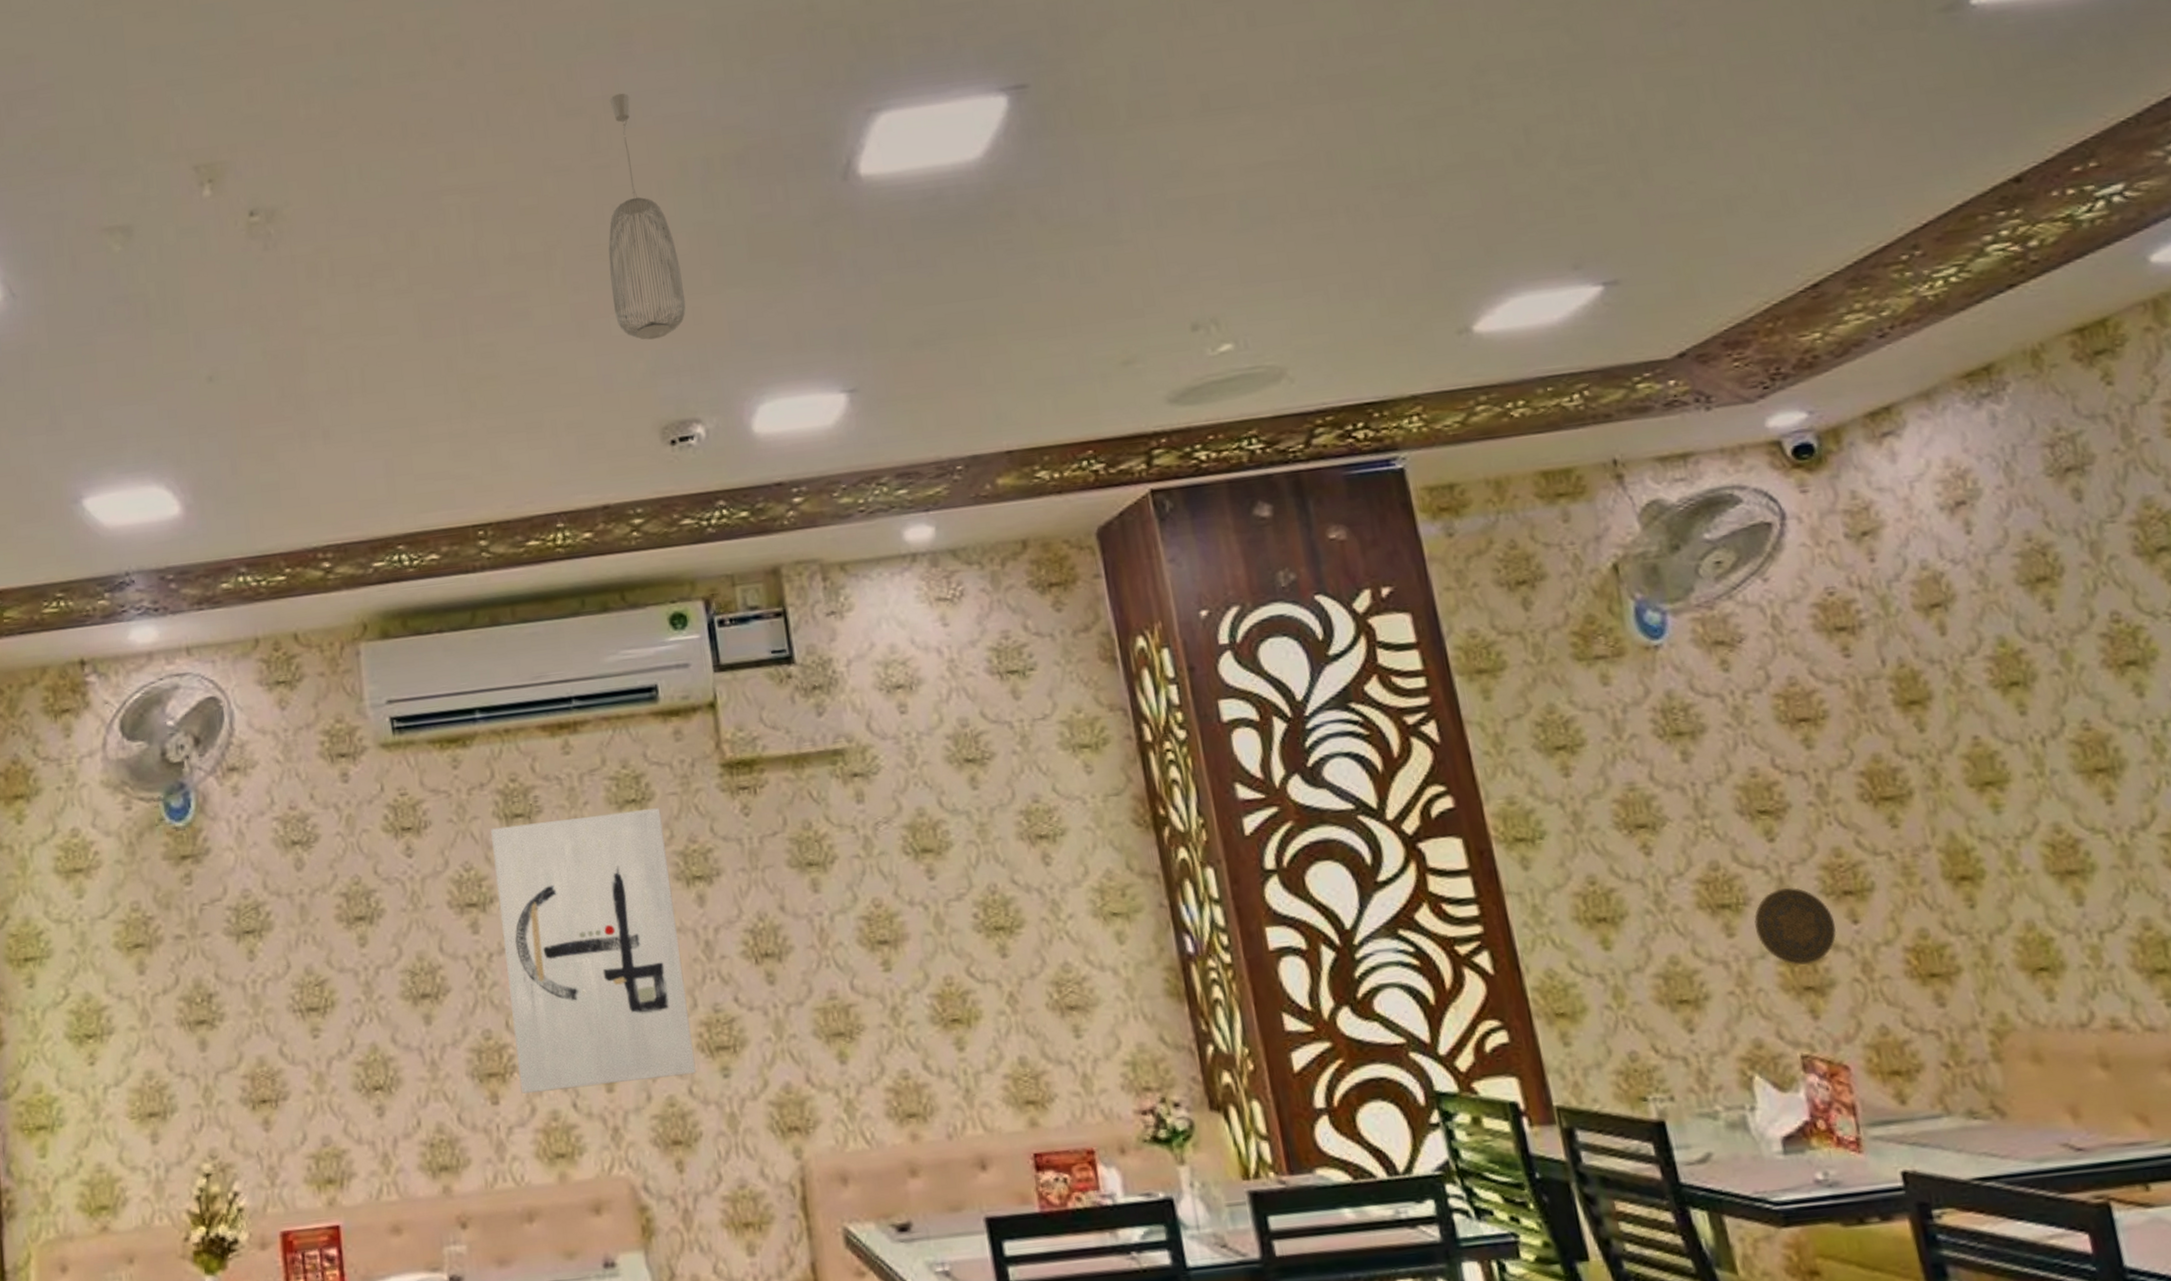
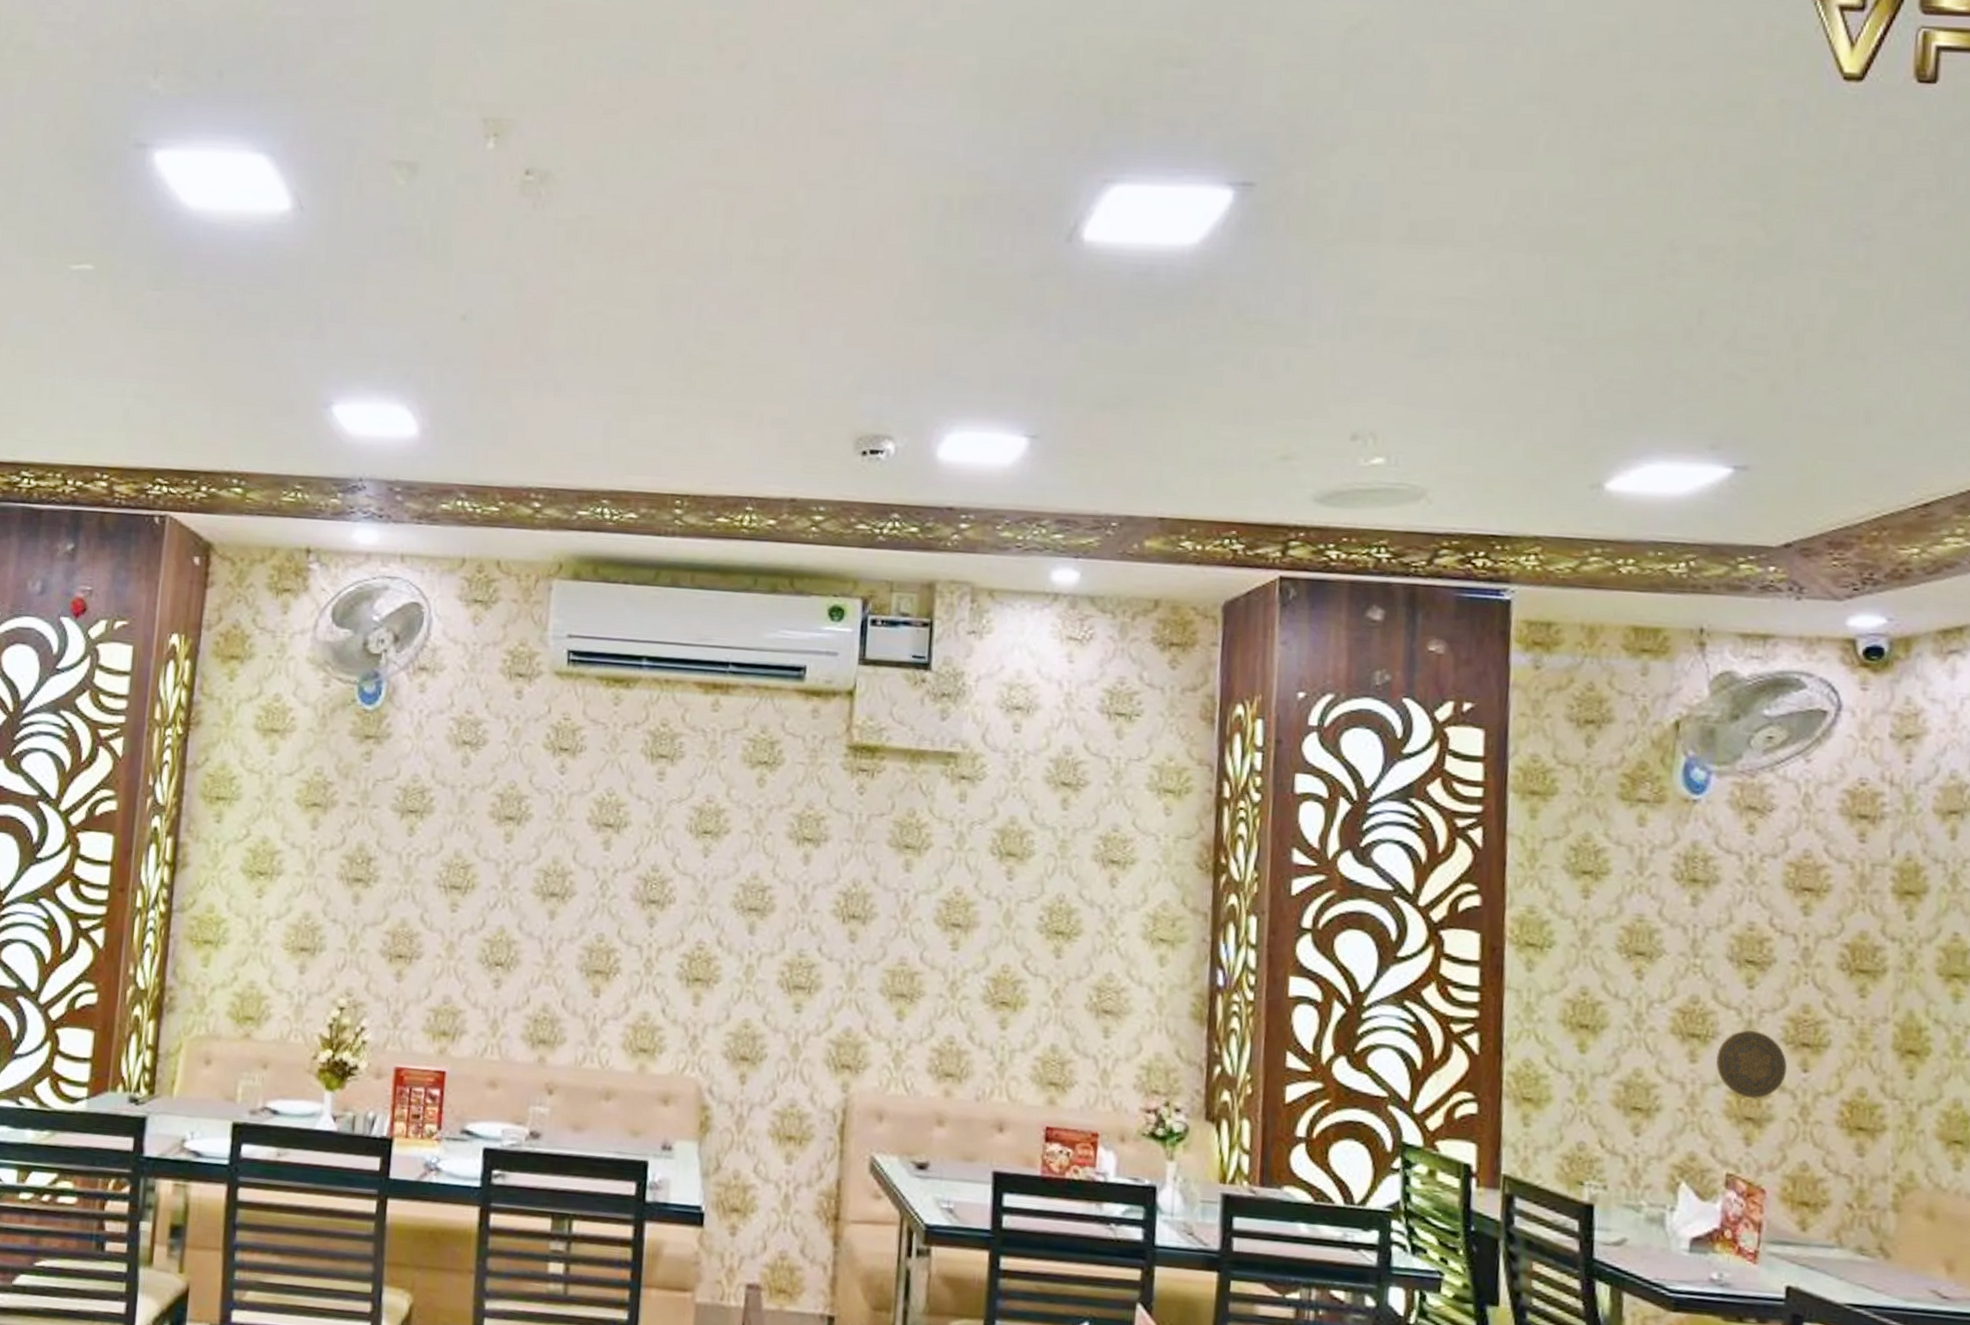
wall art: present [491,808,696,1094] -> none [620,763,787,1005]
pendant light: present [608,93,686,340] -> none [835,122,903,357]

